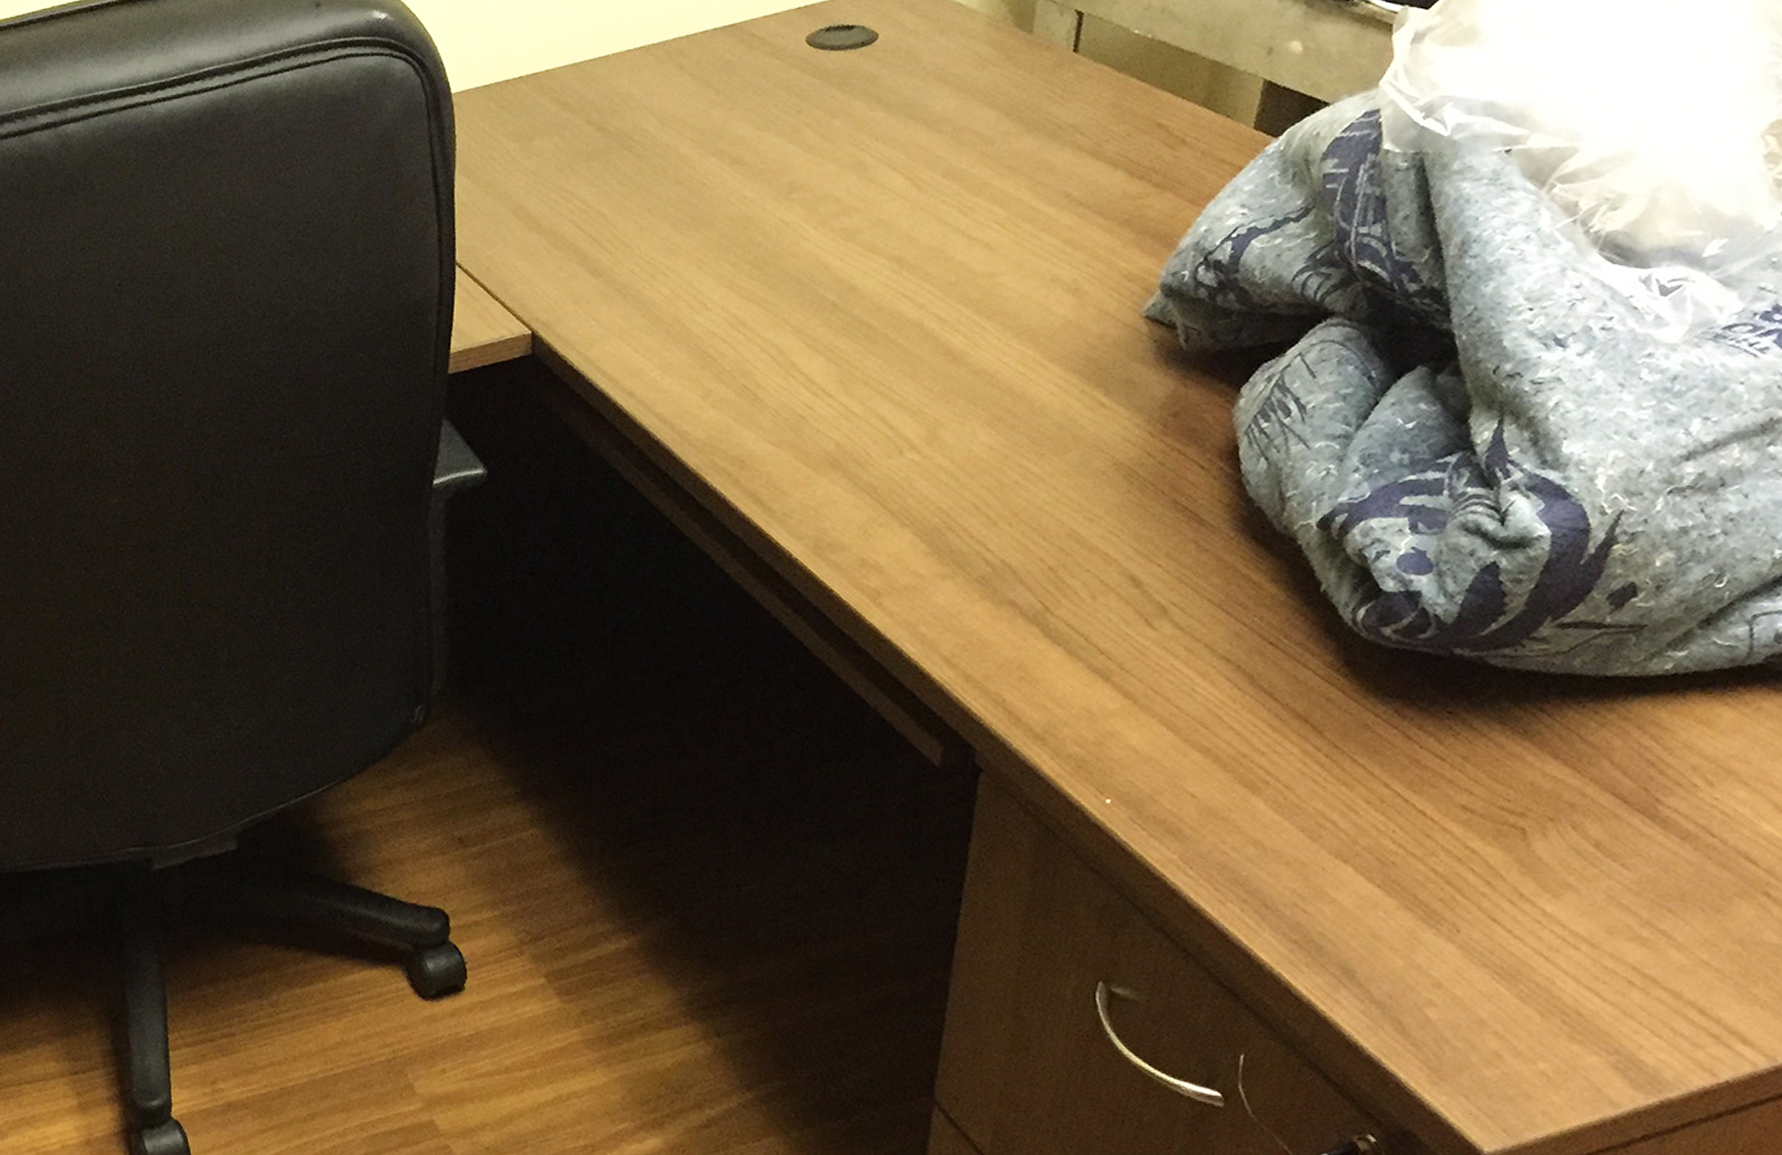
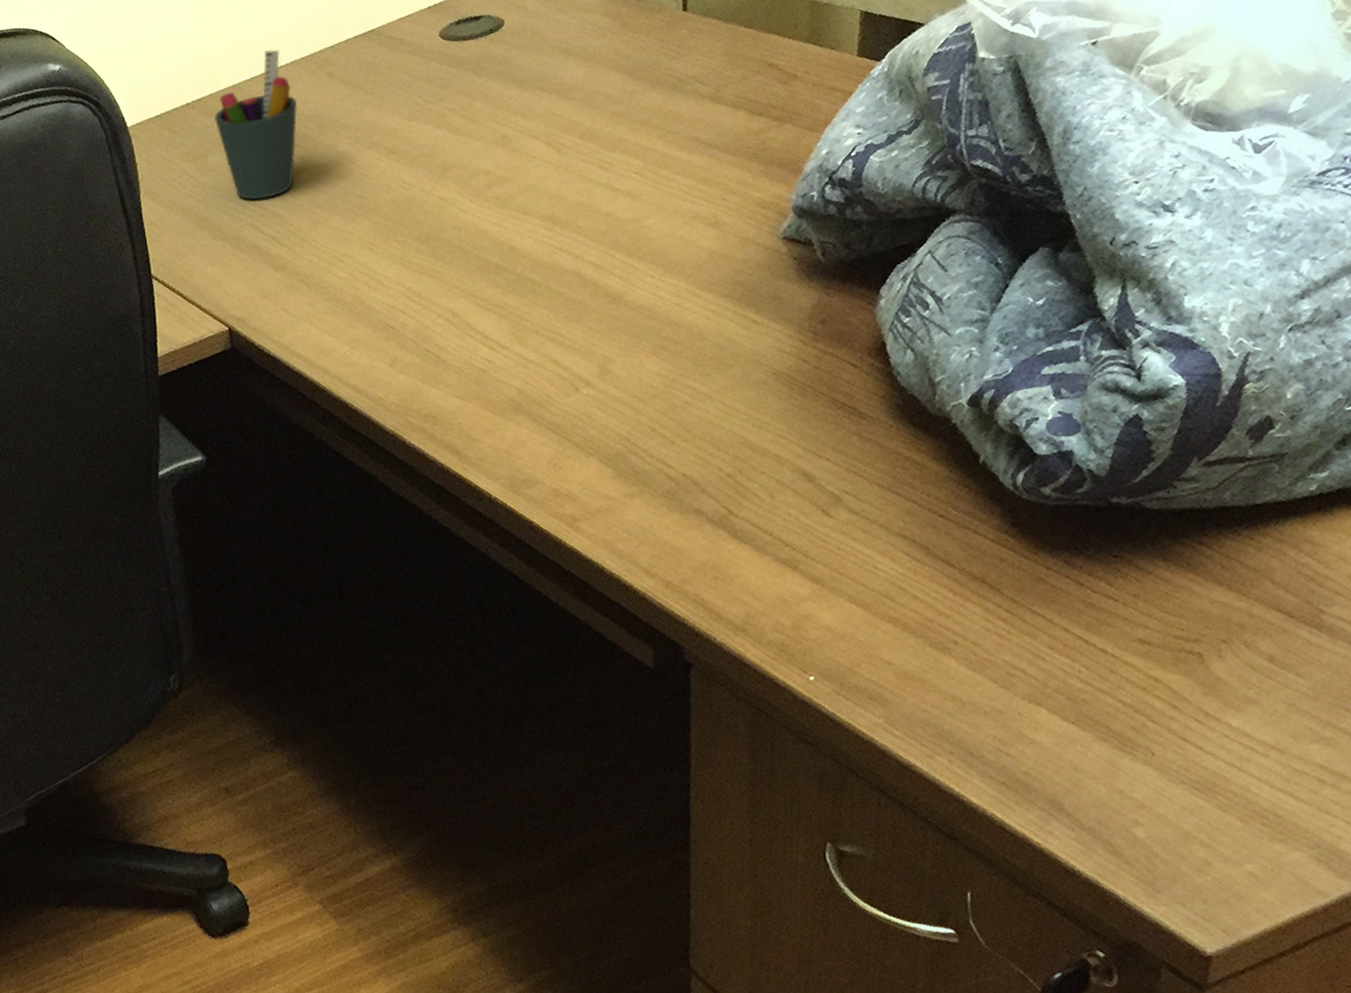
pen holder: none [547,30,640,194] -> present [213,49,297,200]

